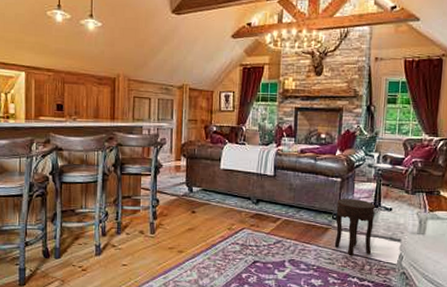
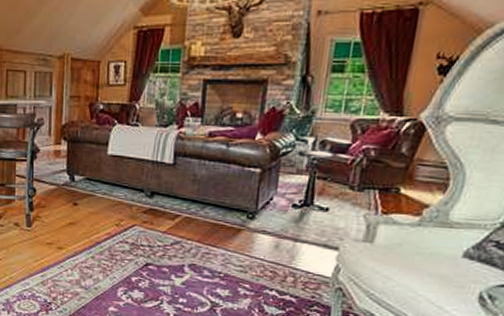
side table: present [334,198,375,256] -> none [248,194,305,265]

